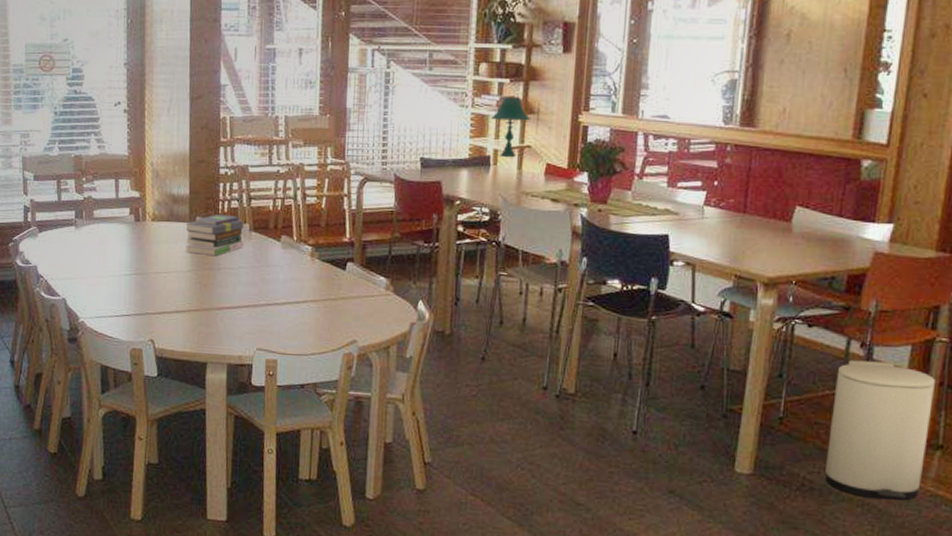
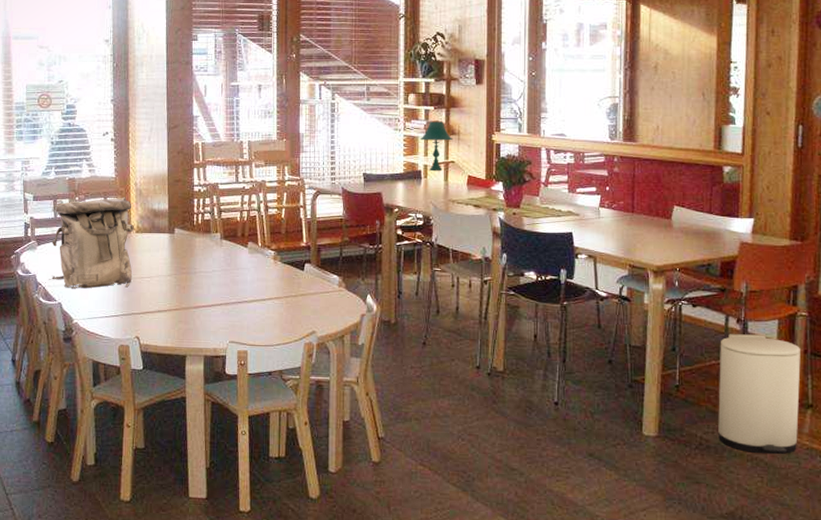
backpack: none [51,179,149,284] -> present [48,197,134,289]
books: present [185,214,244,257] -> none [165,225,216,262]

